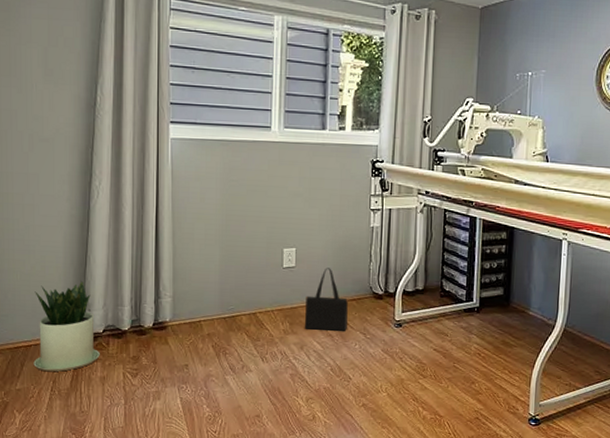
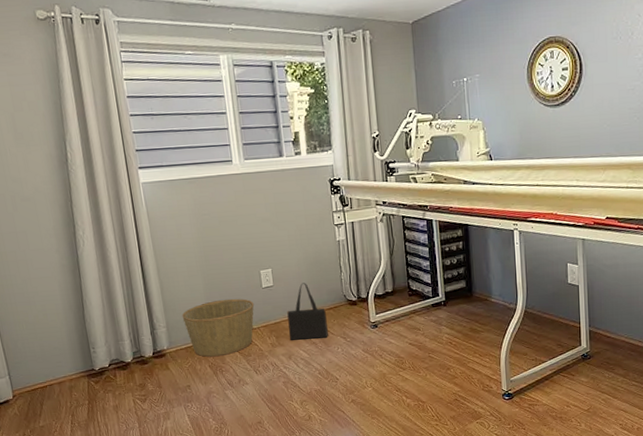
planter: present [33,281,100,372] -> none [41,323,110,408]
basket: none [191,275,272,336] -> present [182,299,255,357]

